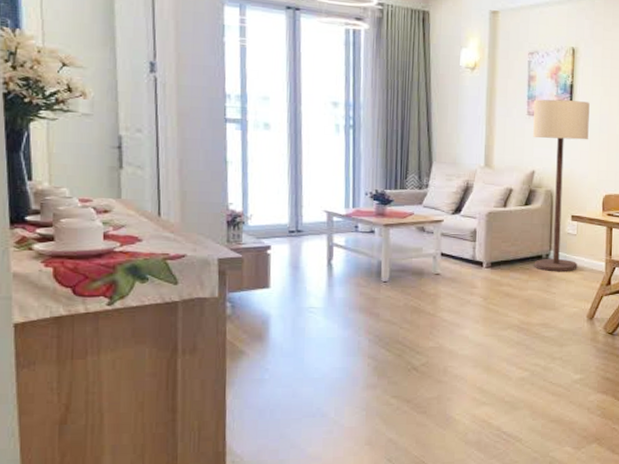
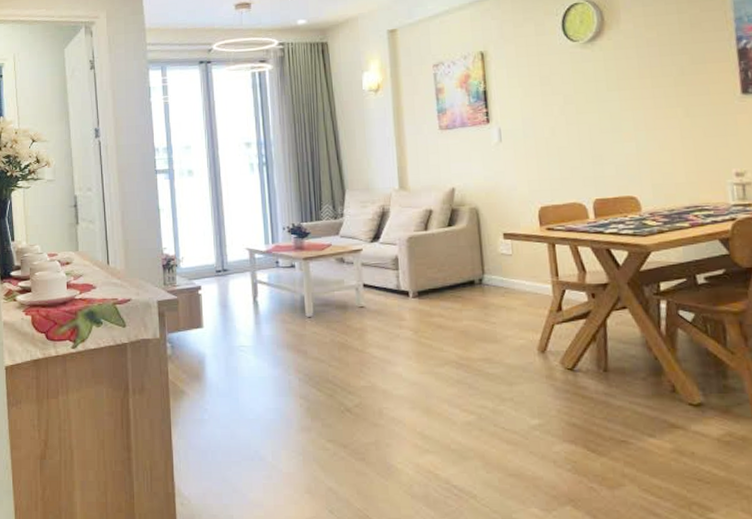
floor lamp: present [533,99,590,272] -> none [445,106,518,299]

